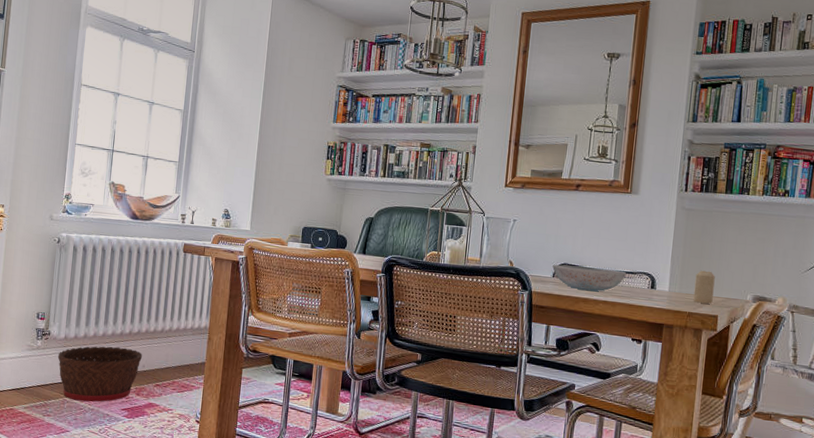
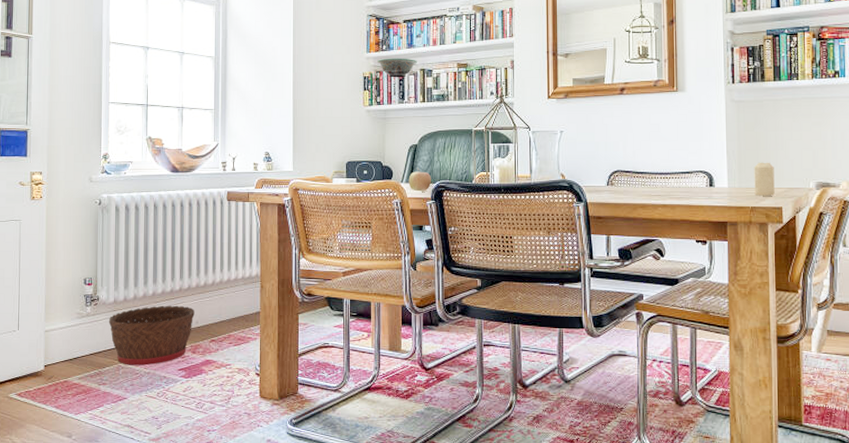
decorative bowl: none [342,130,382,151] -> present [377,58,417,78]
fruit: none [361,240,384,264] -> present [408,168,432,192]
dish: present [552,264,627,292] -> none [606,172,683,196]

